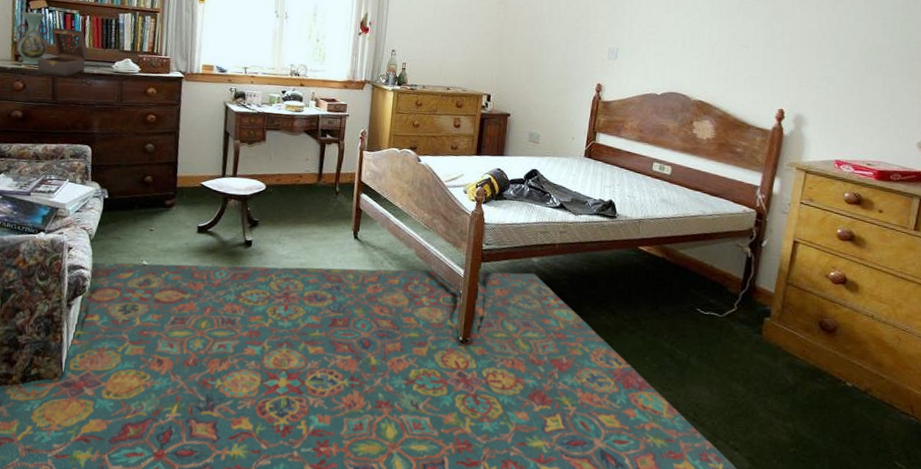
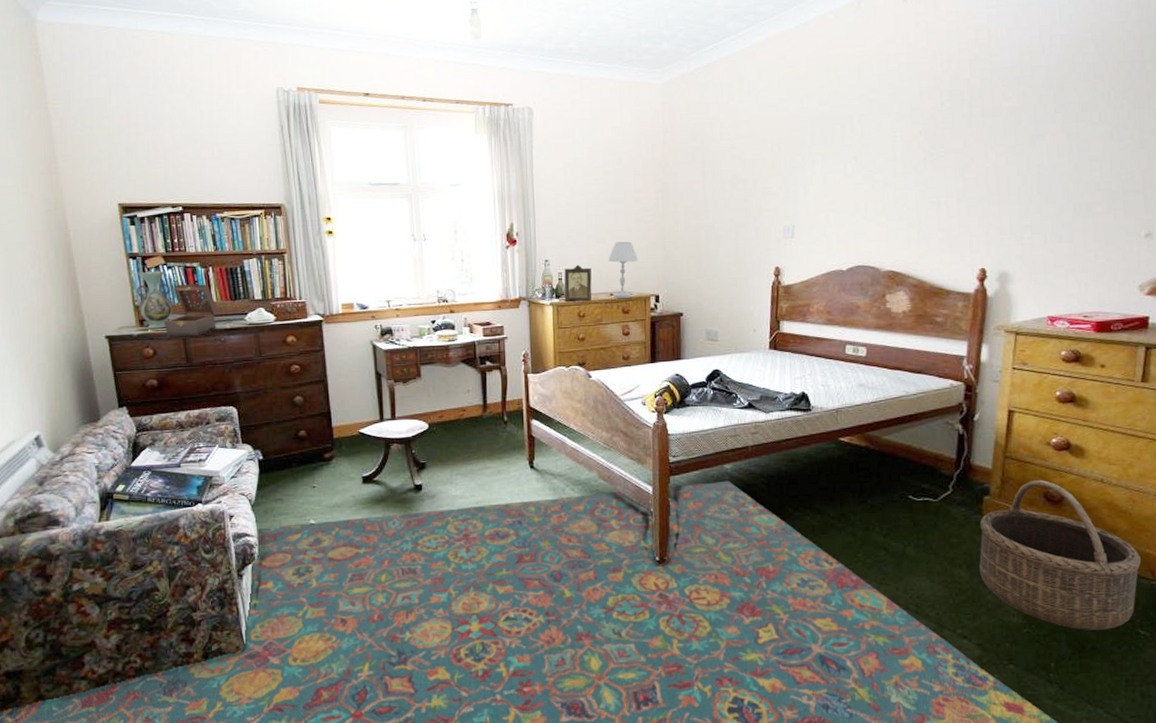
photo frame: none [405,57,433,93] -> present [564,264,592,302]
table lamp: none [449,42,477,95] -> present [608,241,639,299]
basket: none [755,308,902,459] -> present [979,480,1141,630]

